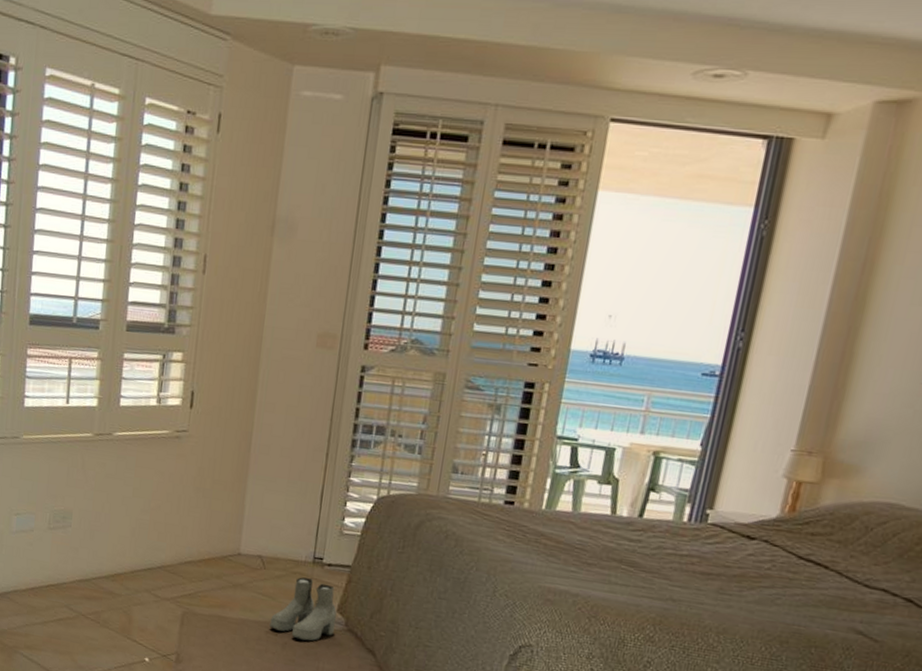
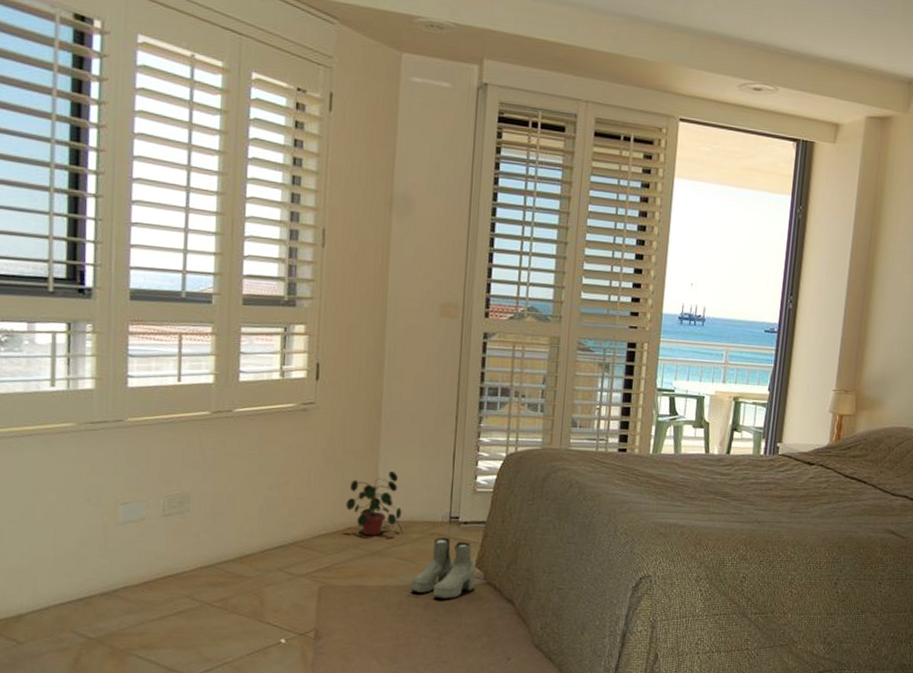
potted plant: none [211,505,266,569] -> present [345,471,402,536]

